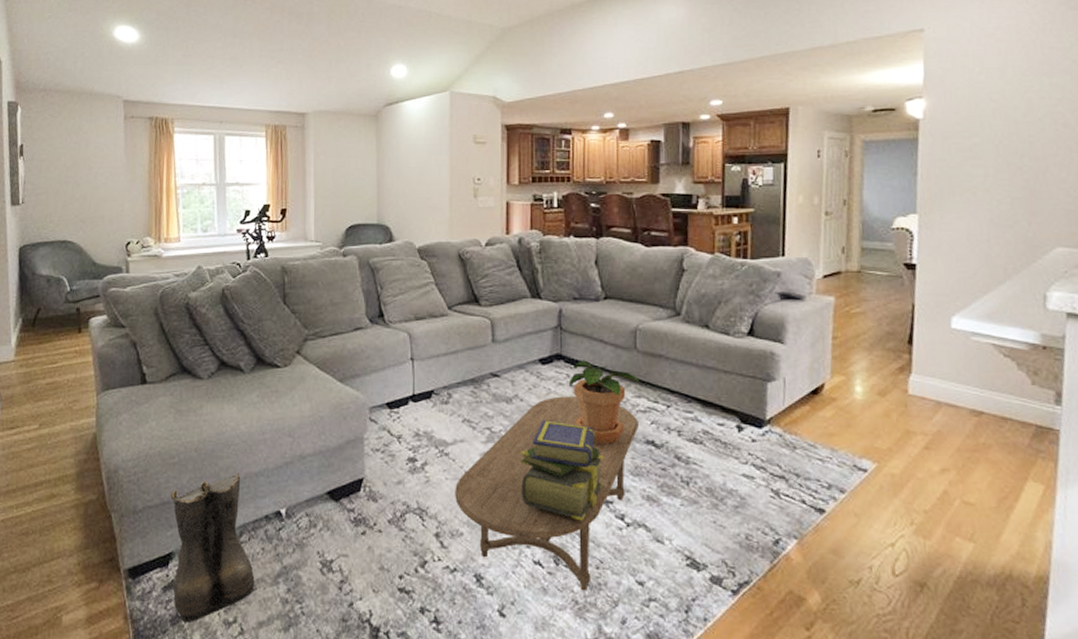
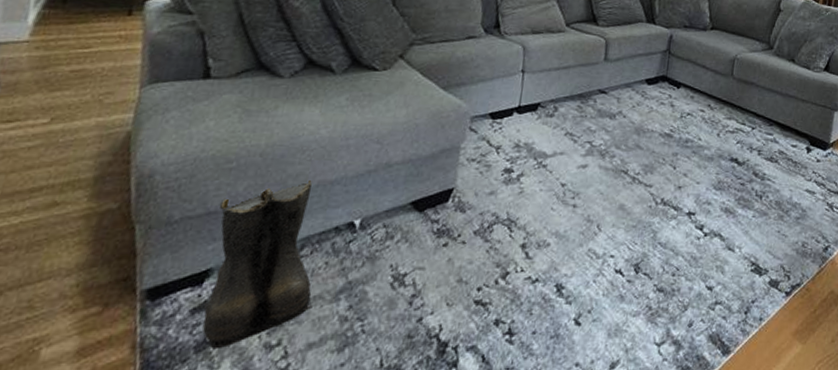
coffee table: present [455,396,639,591] -> none [547,115,726,297]
stack of books: present [520,420,604,521] -> none [612,136,692,231]
potted plant: present [569,360,640,445] -> none [670,82,732,161]

